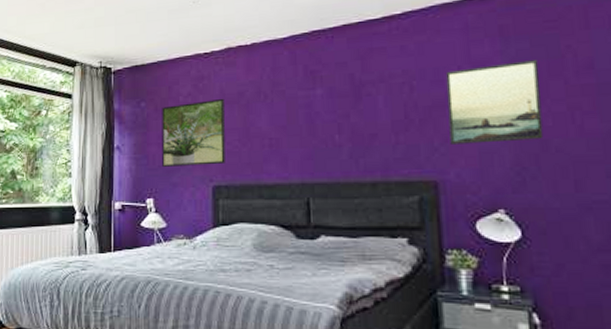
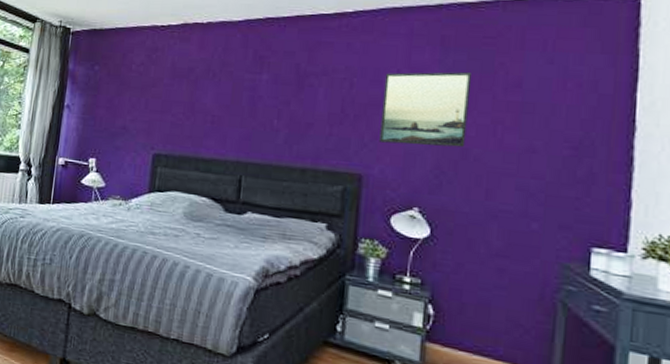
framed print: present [162,98,225,167] -> none [108,71,175,134]

